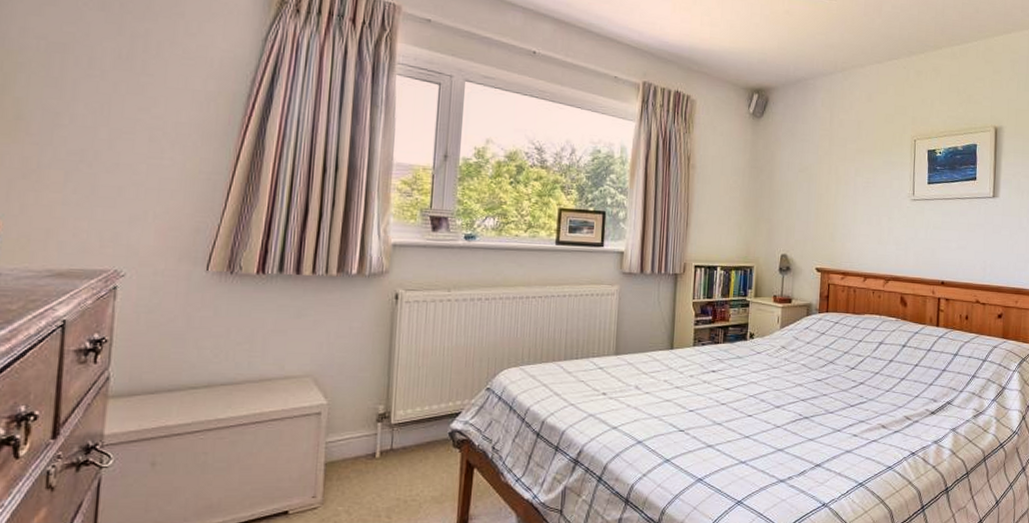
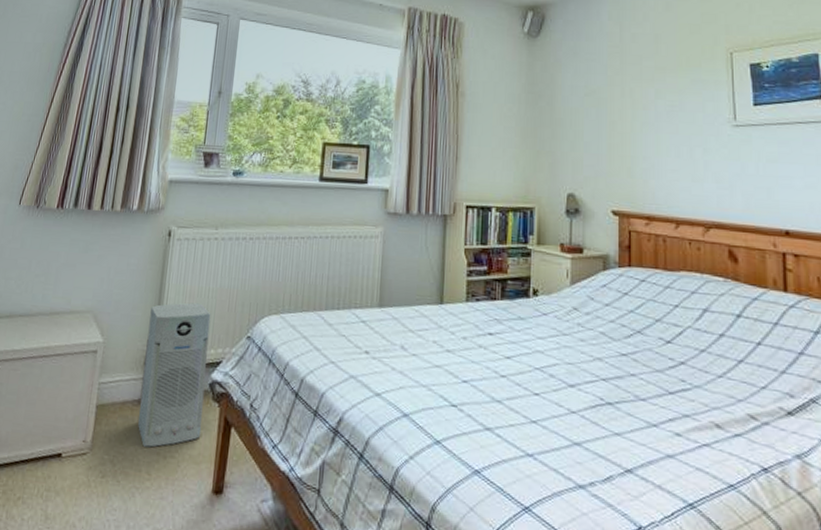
air purifier: none [373,361,448,495] -> present [137,302,211,448]

